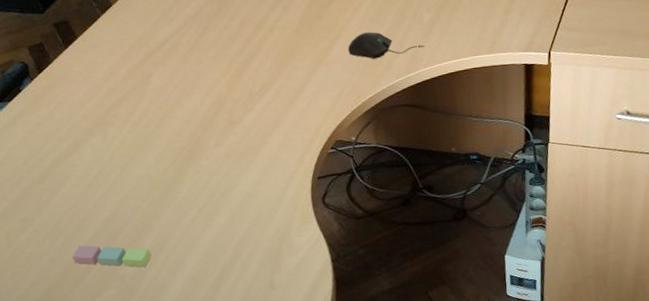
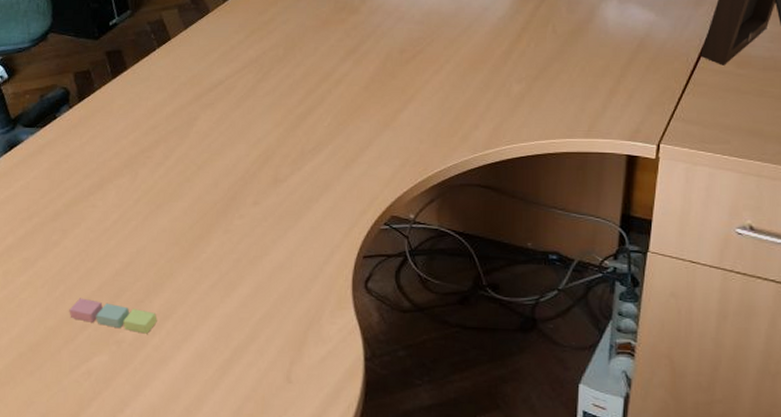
computer mouse: present [348,32,425,59] -> none [421,98,510,129]

